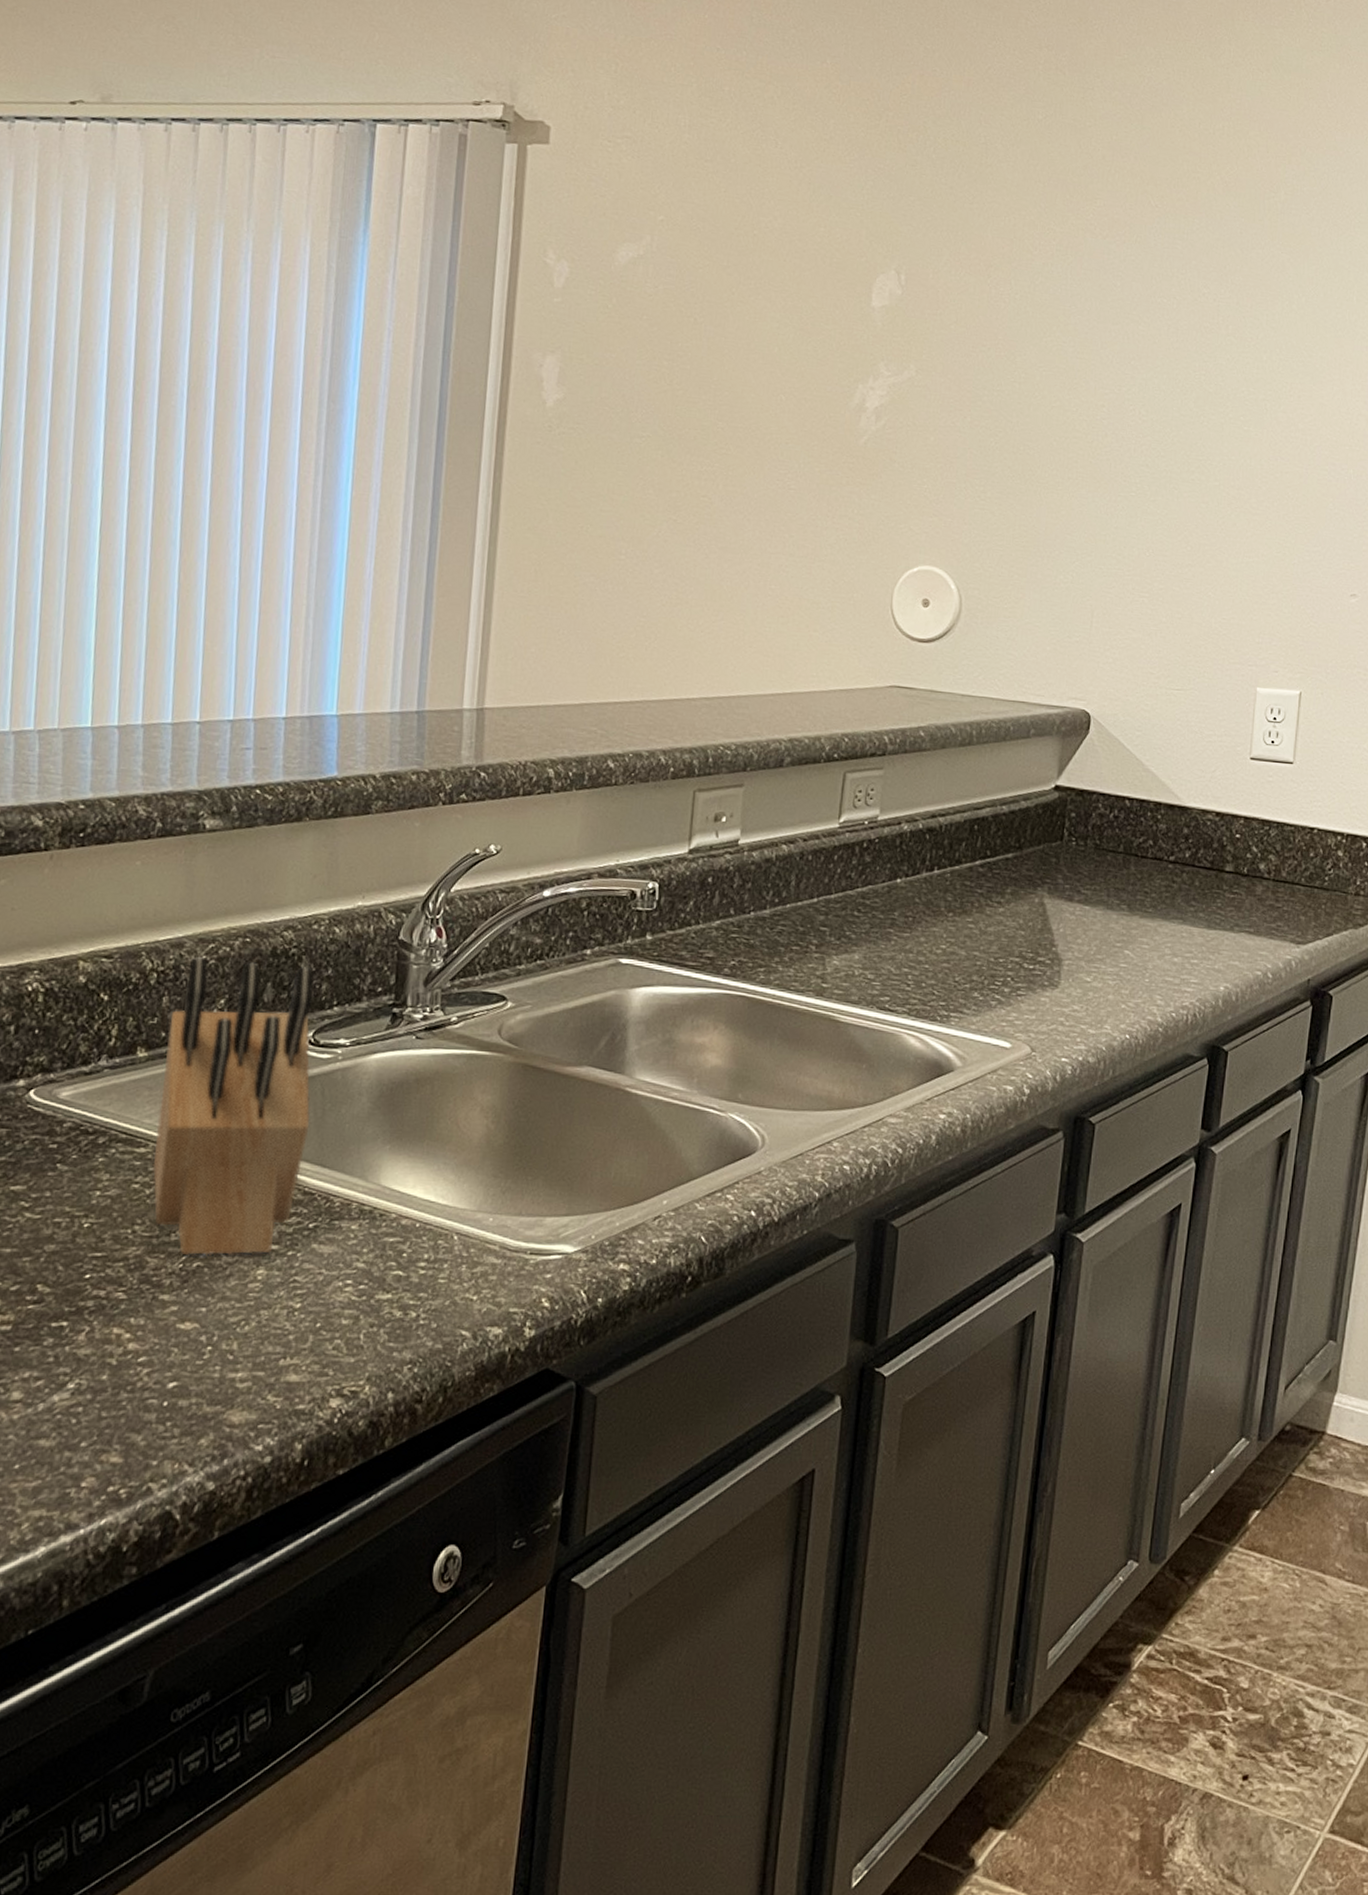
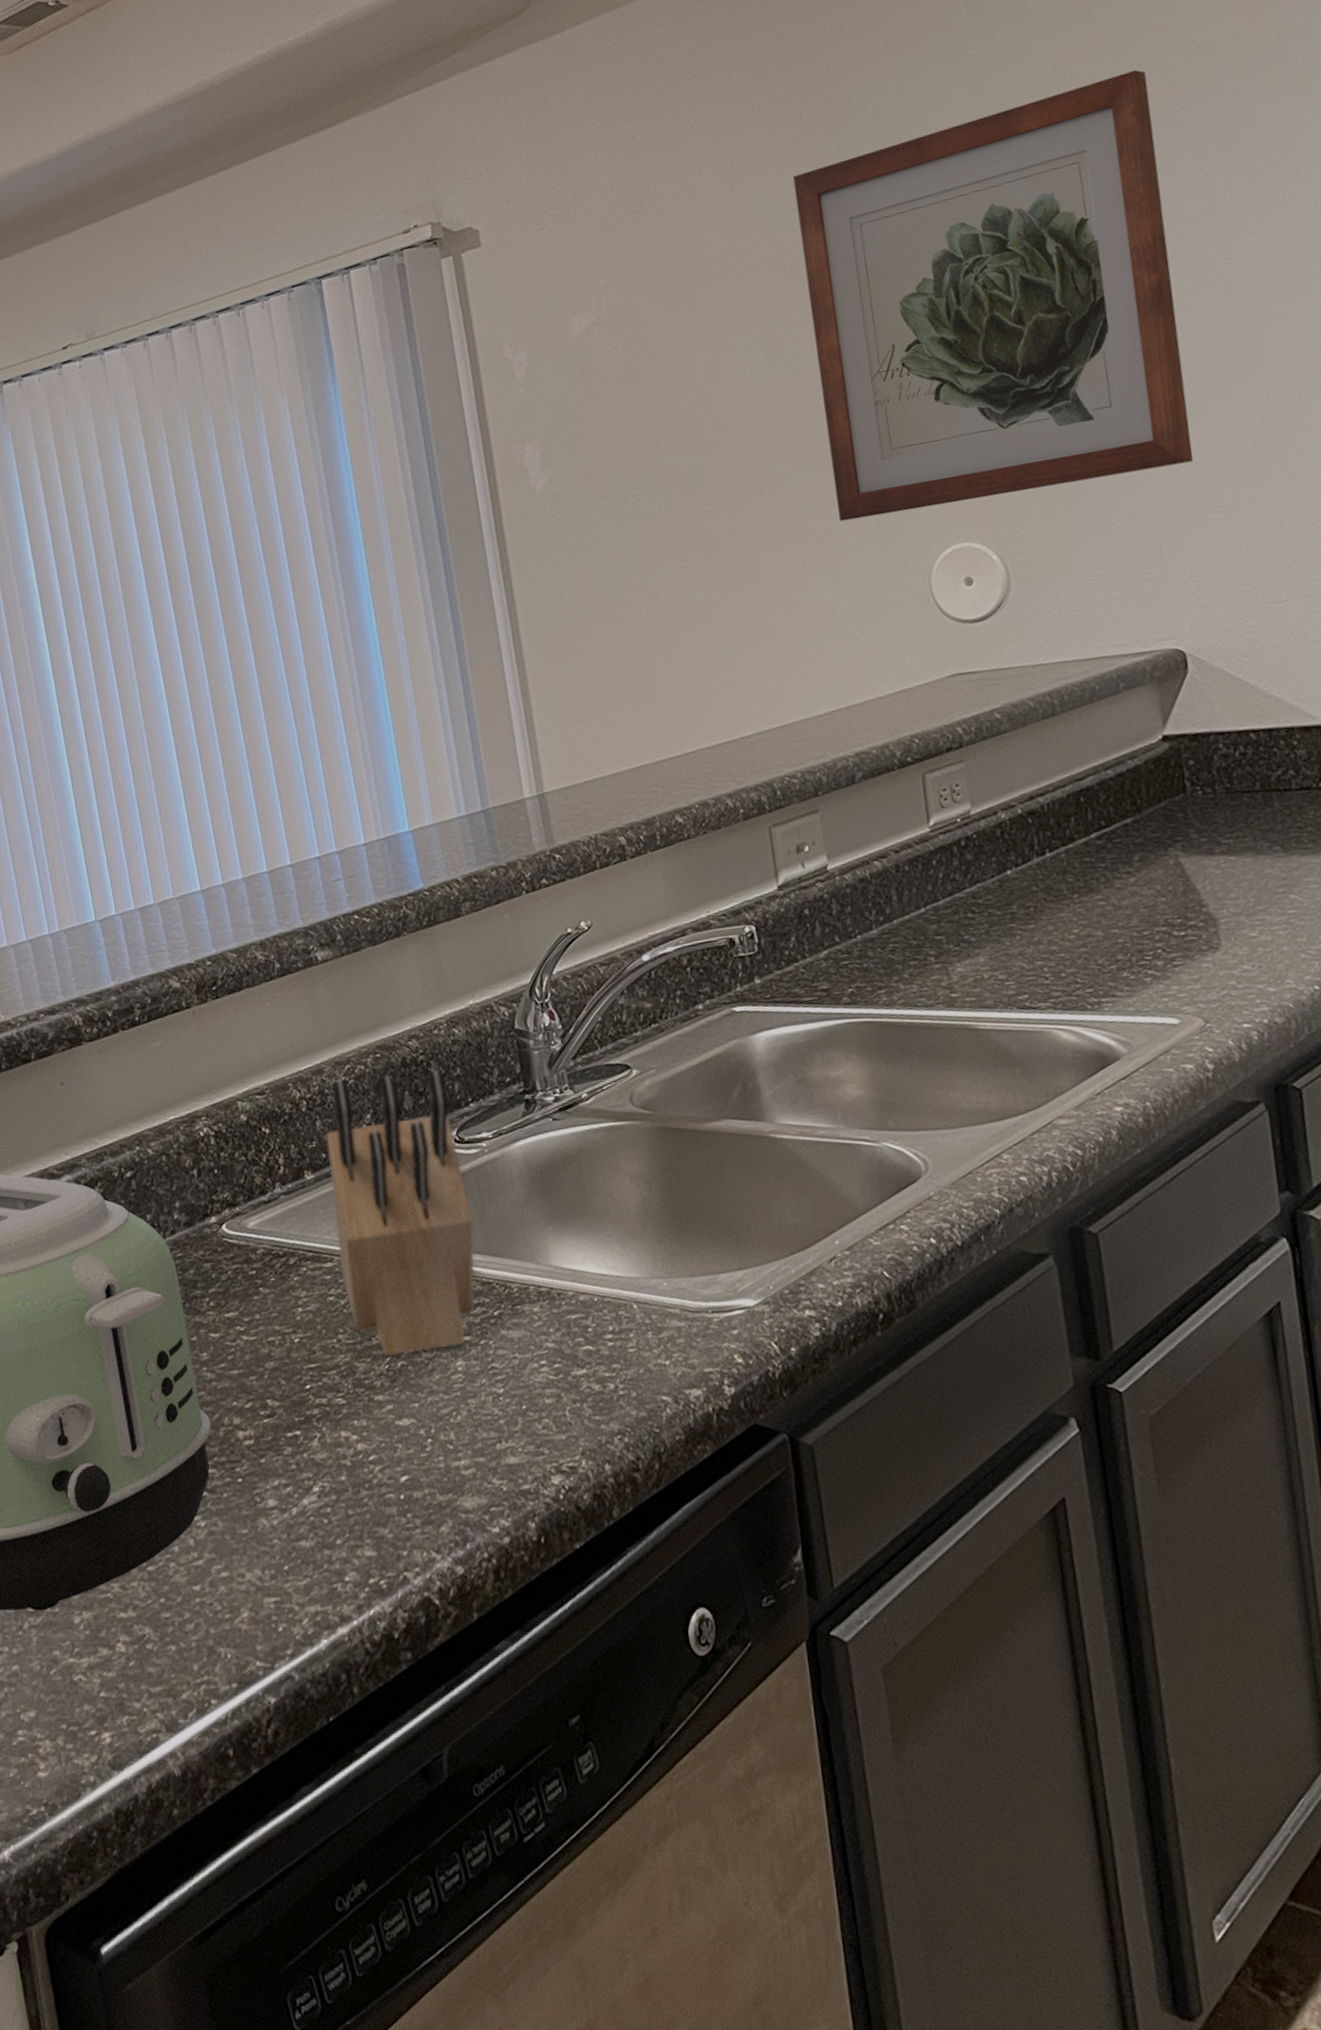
wall art: none [825,176,1176,546] -> present [792,69,1194,522]

